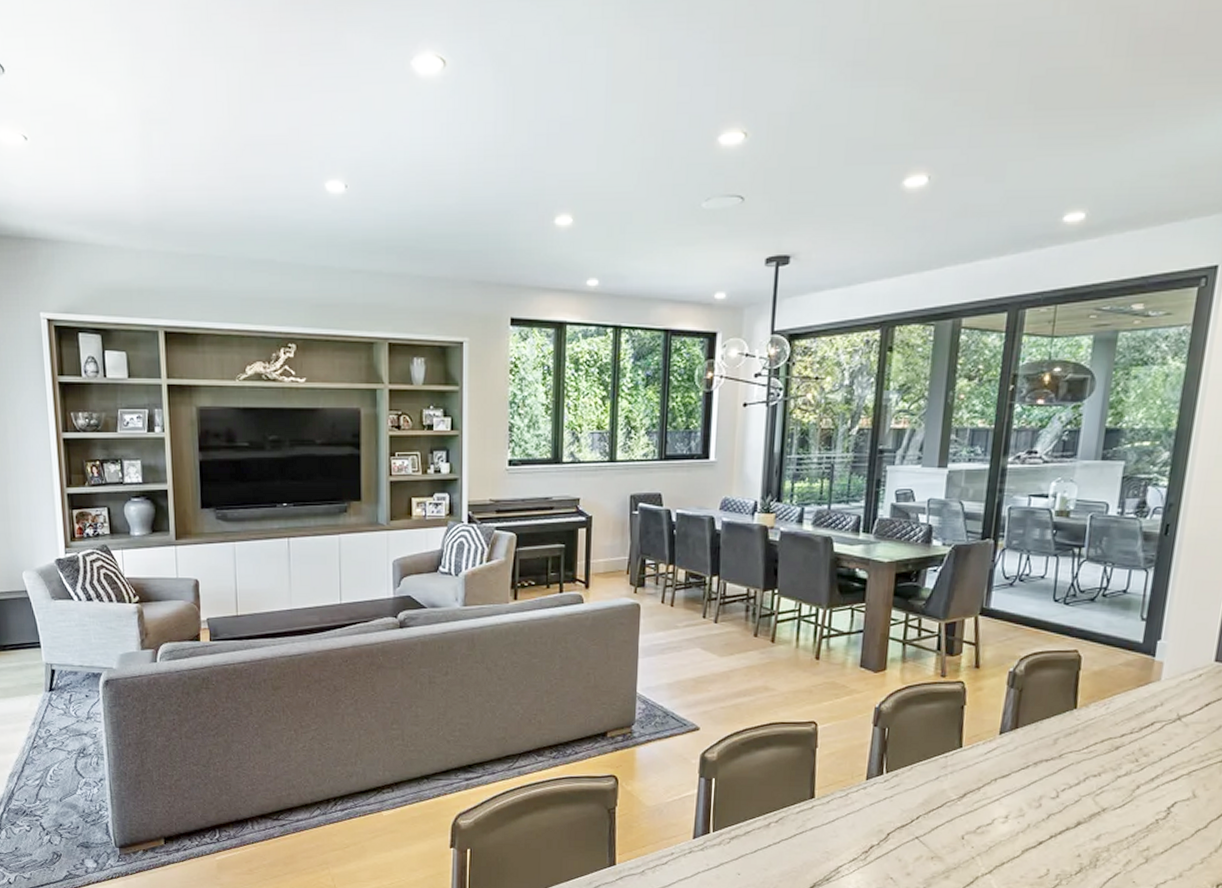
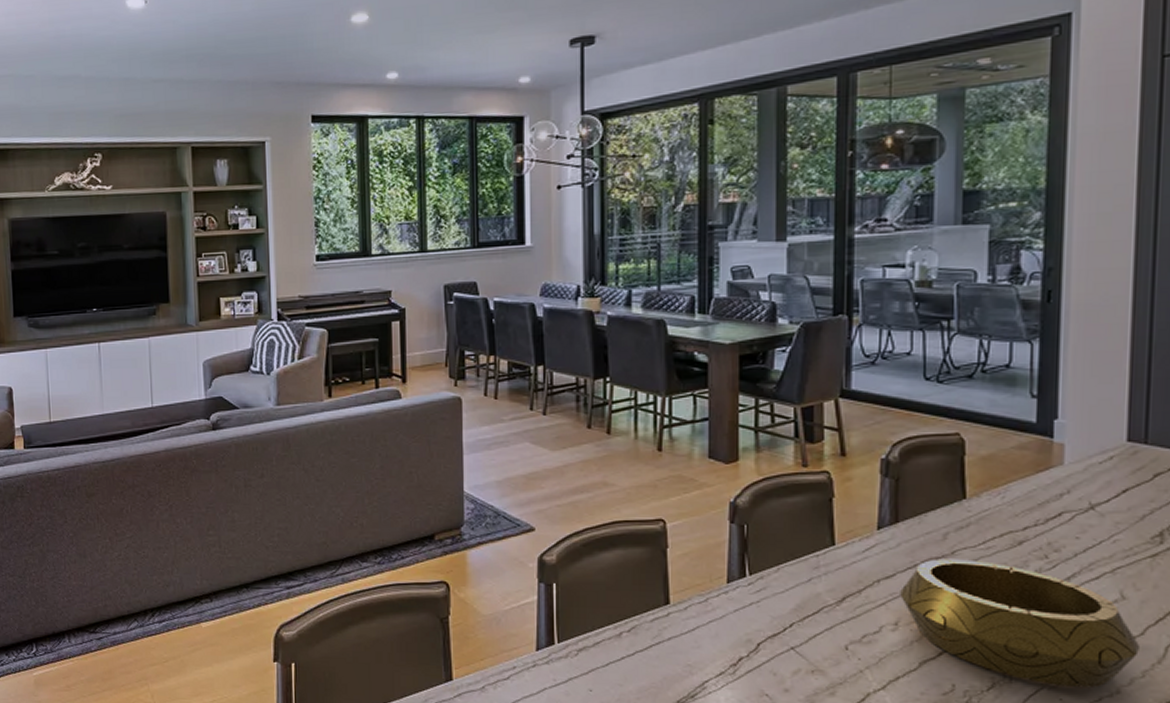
decorative bowl: none [1012,761,1202,873] -> present [900,559,1139,688]

